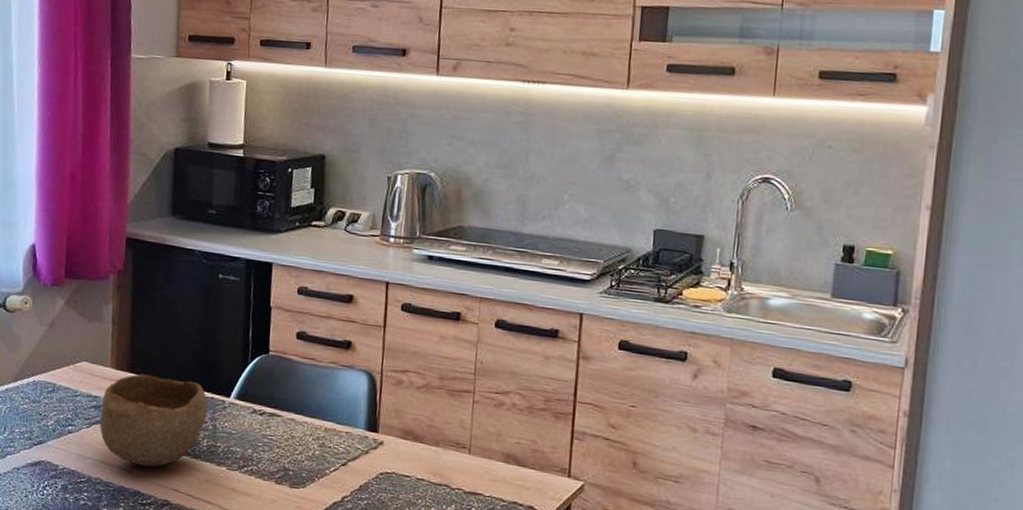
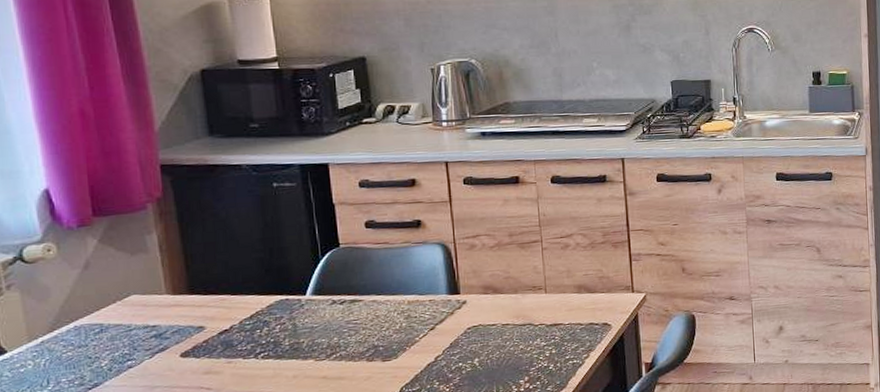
bowl: present [99,374,208,468] -> none [162,289,284,380]

